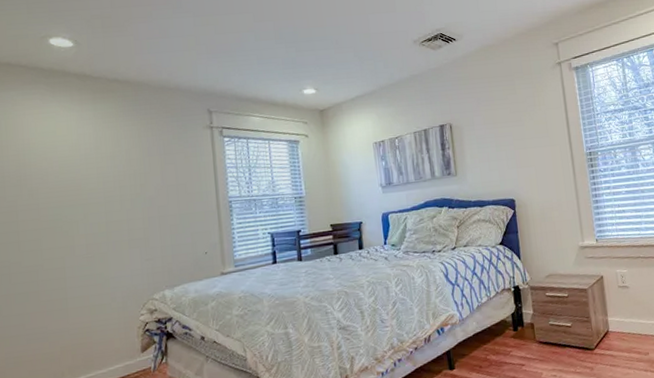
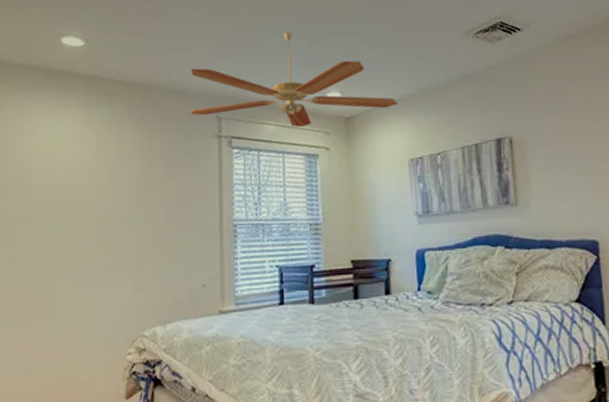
ceiling fan: none [181,38,363,119] -> present [190,32,398,128]

